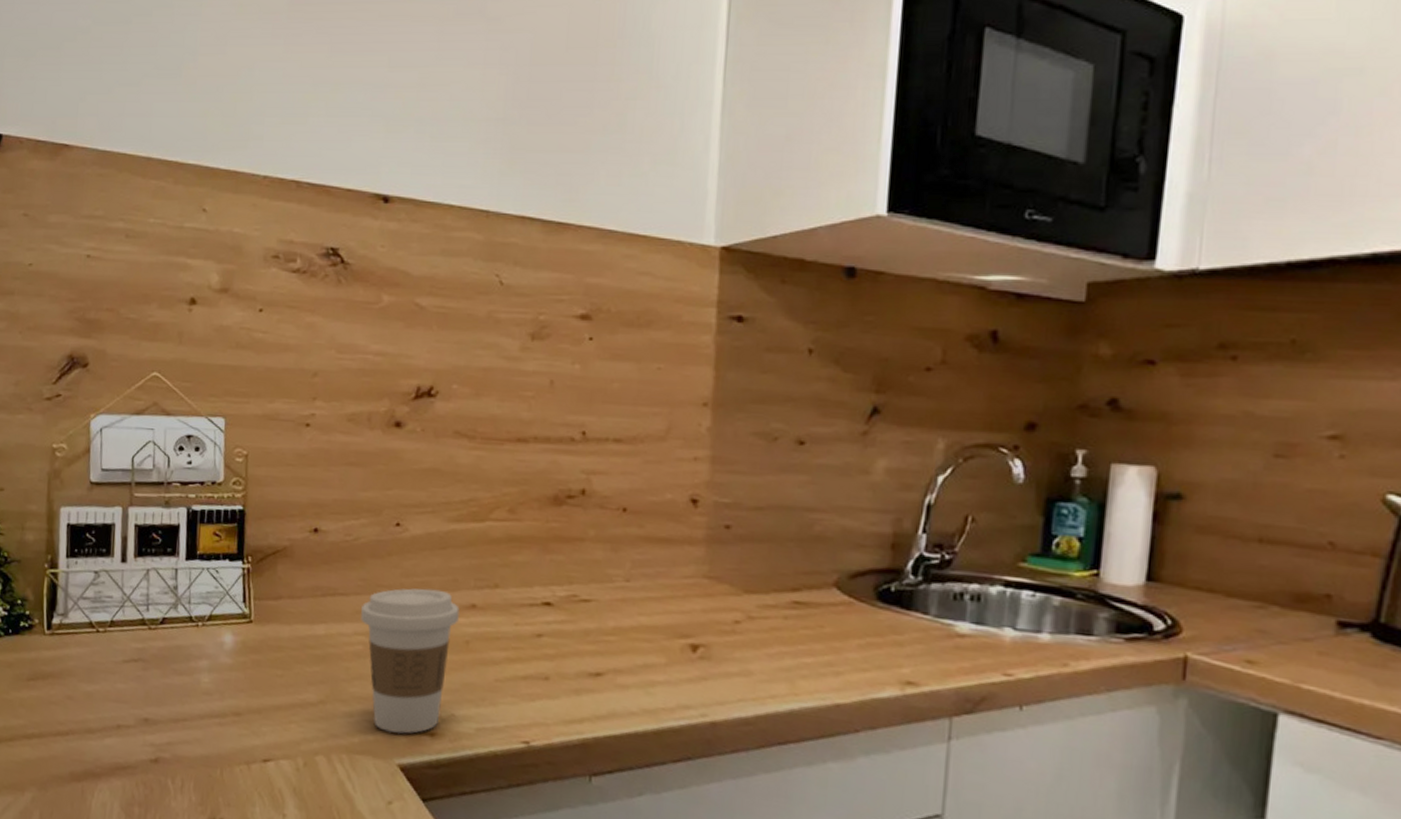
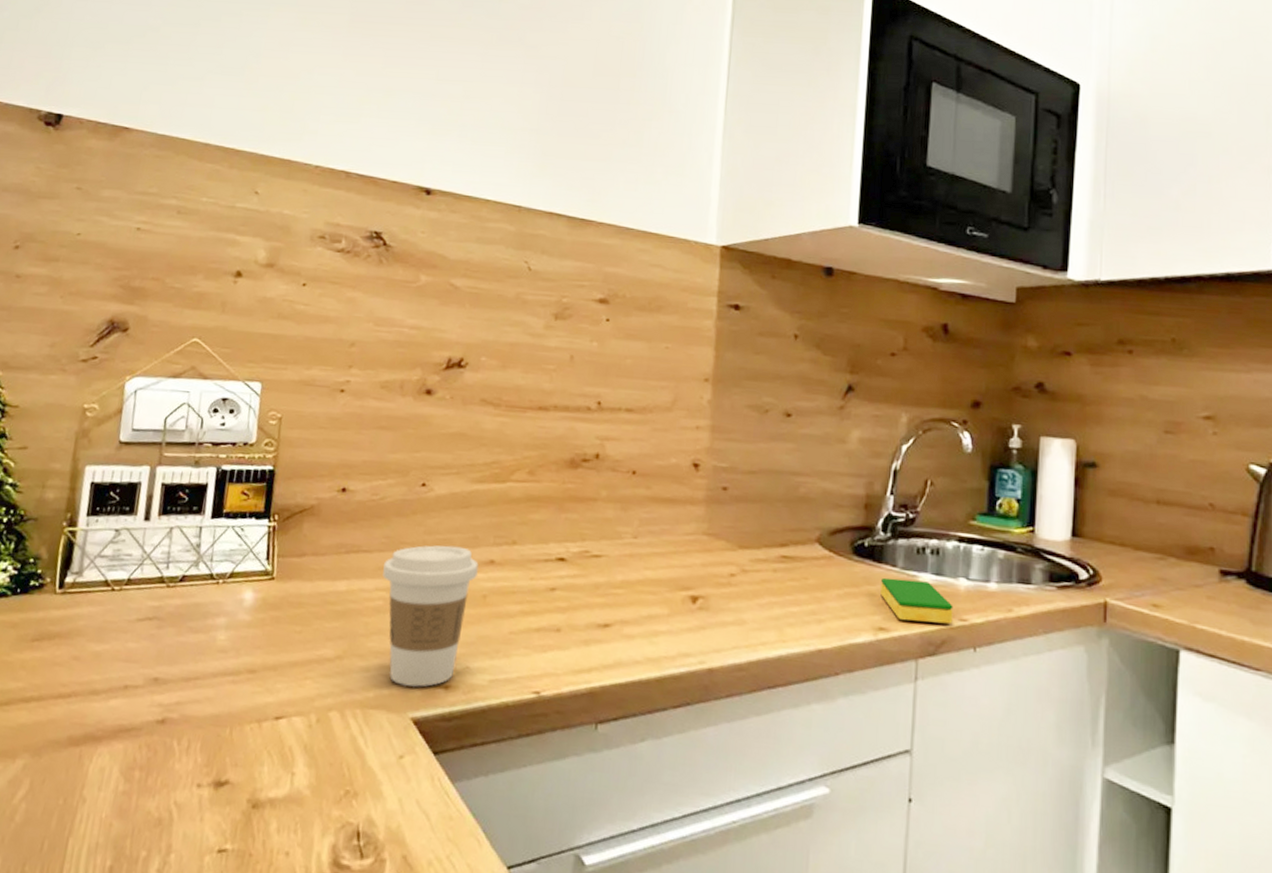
dish sponge: none [909,626,996,679] -> present [880,577,954,624]

